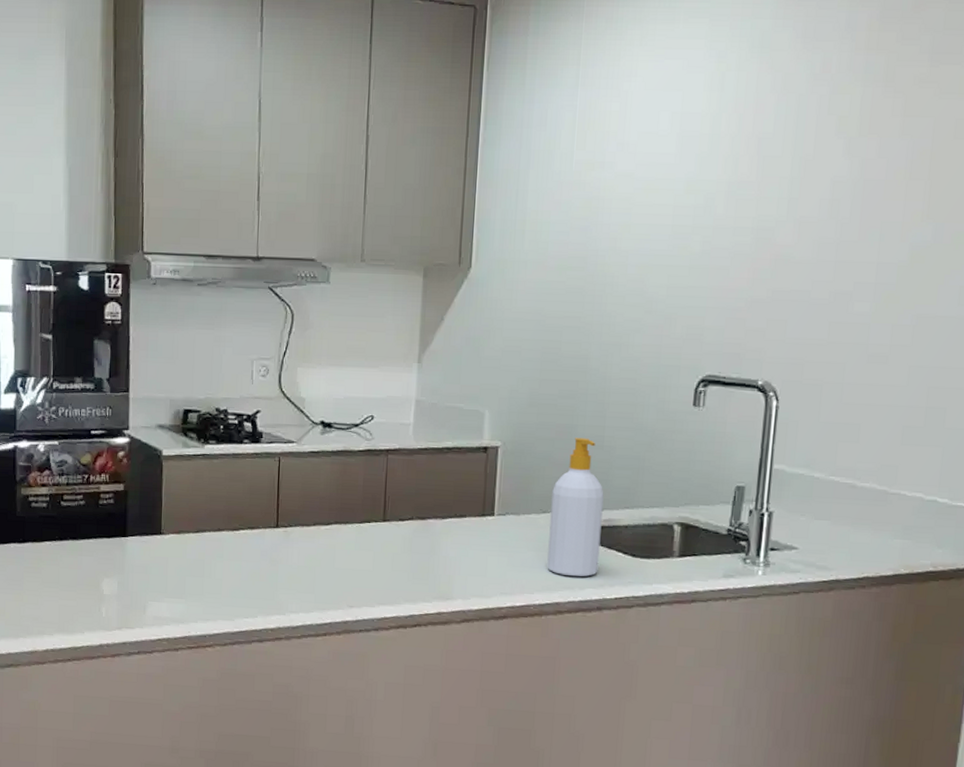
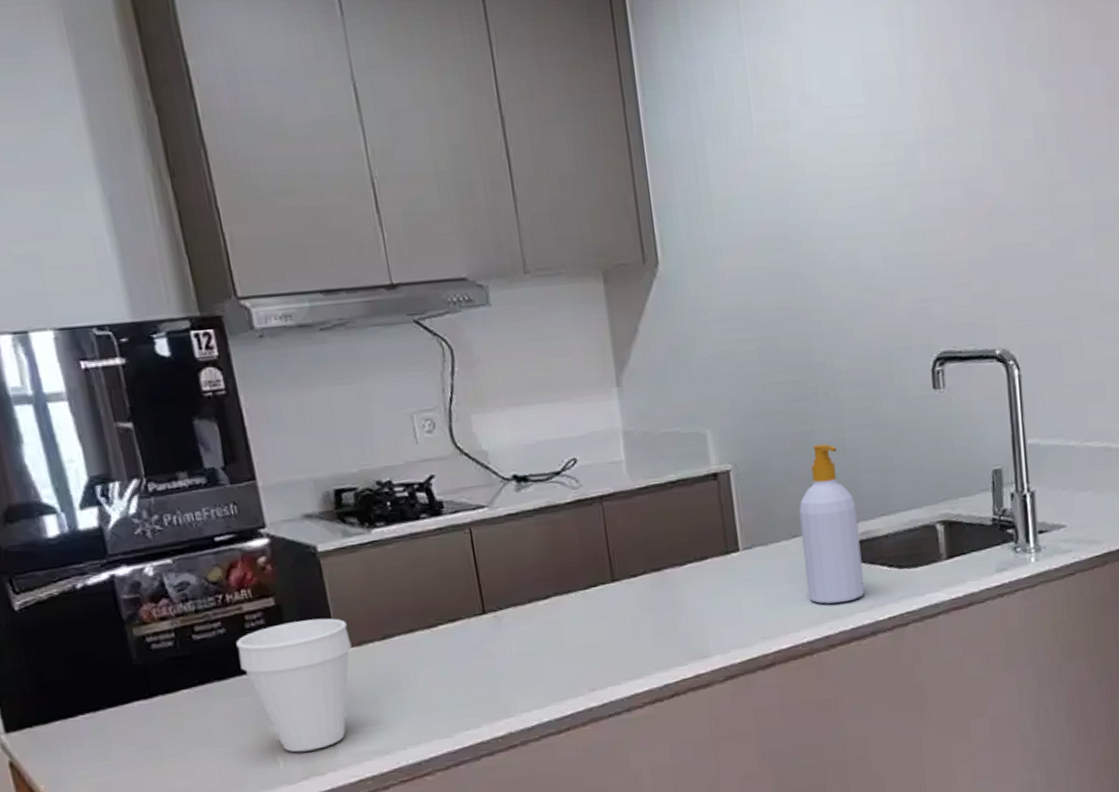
cup: none [90,505,173,608] -> present [236,618,352,753]

